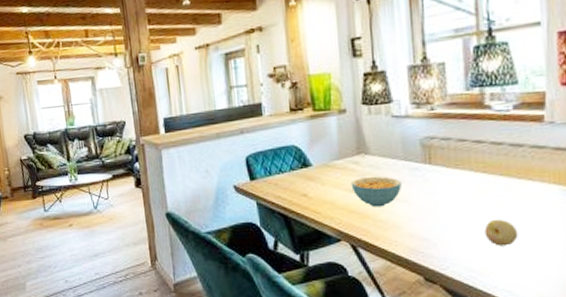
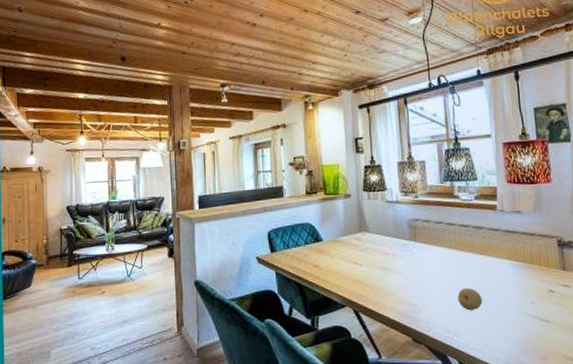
cereal bowl: present [351,176,402,207] -> none [354,250,394,277]

